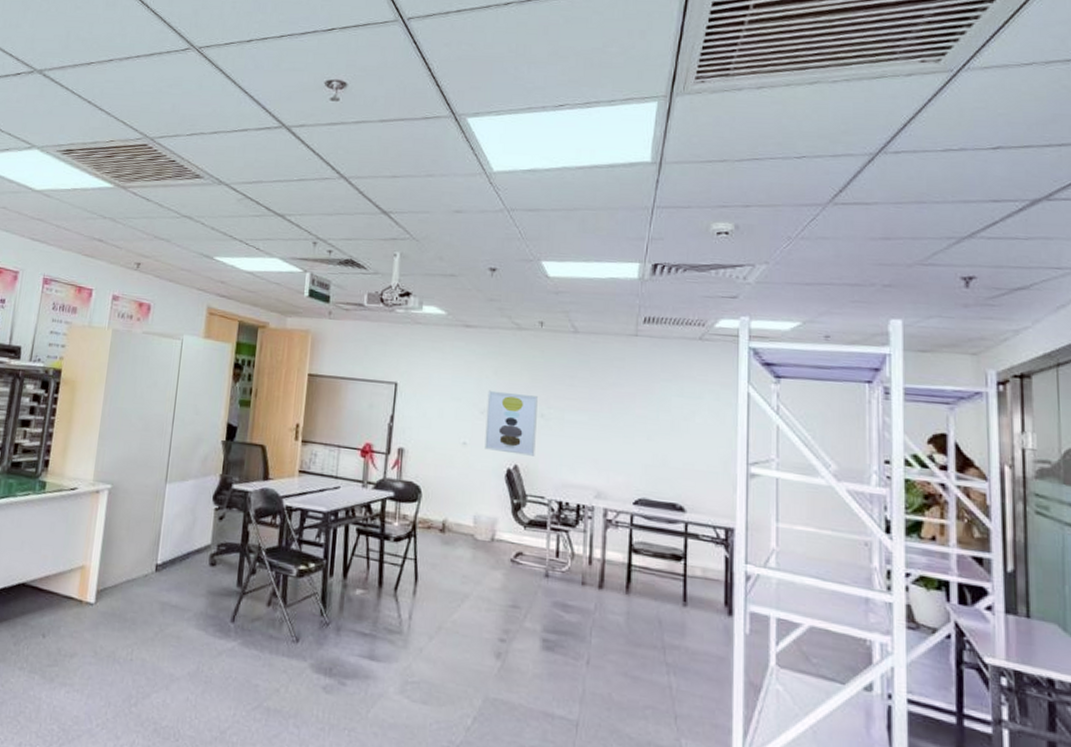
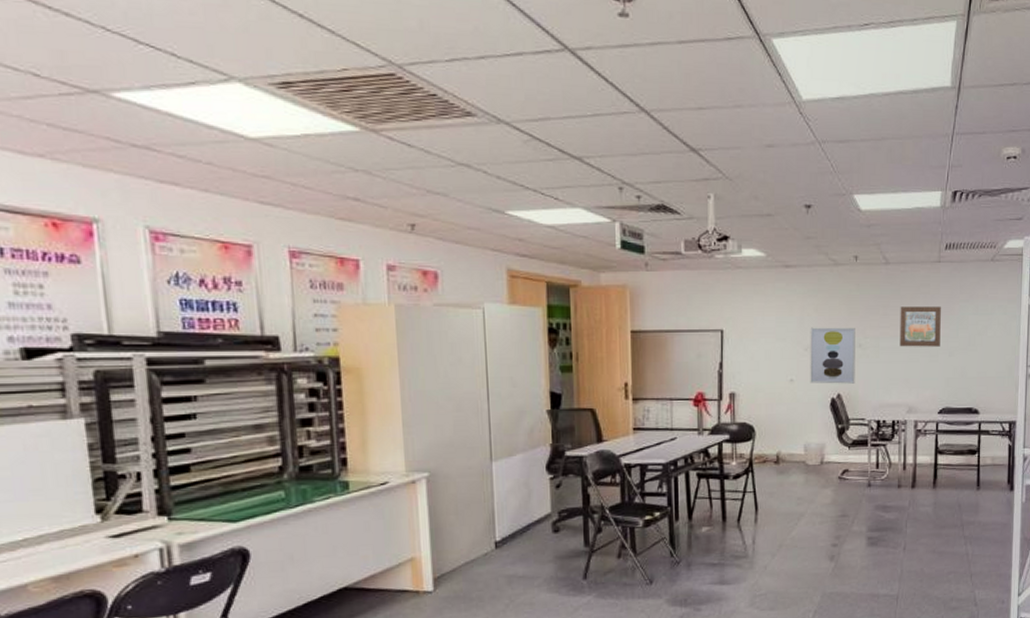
wall art: none [588,379,638,428] -> present [900,306,941,347]

